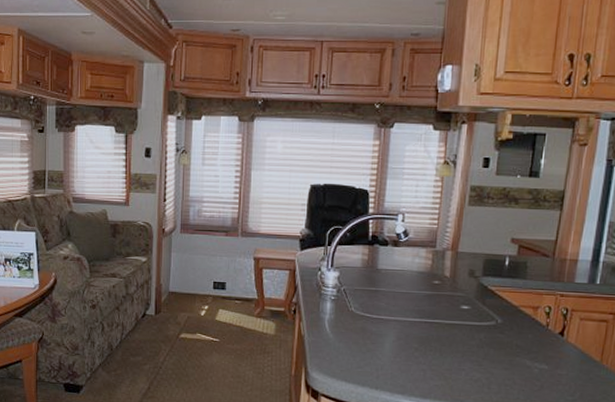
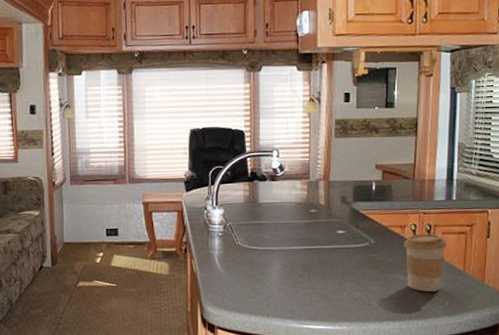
coffee cup: none [534,317,585,381] -> present [404,233,447,292]

